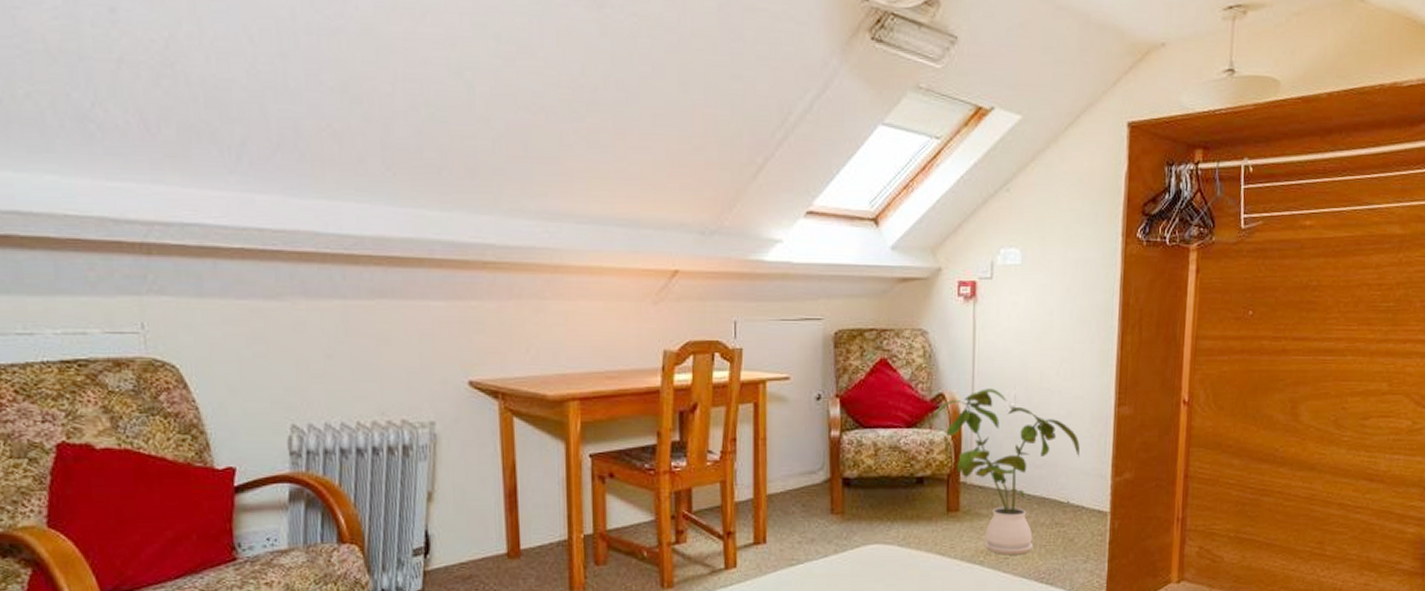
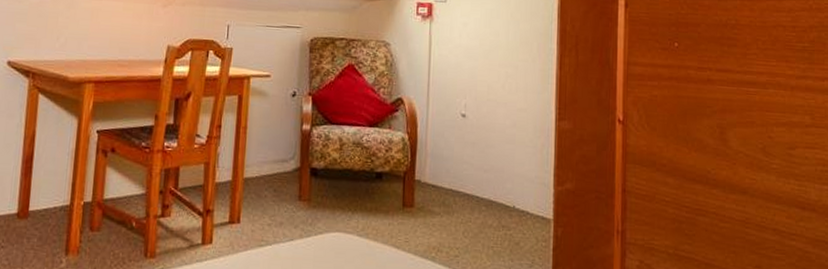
house plant: present [929,388,1080,555] -> none [388,96,524,254]

